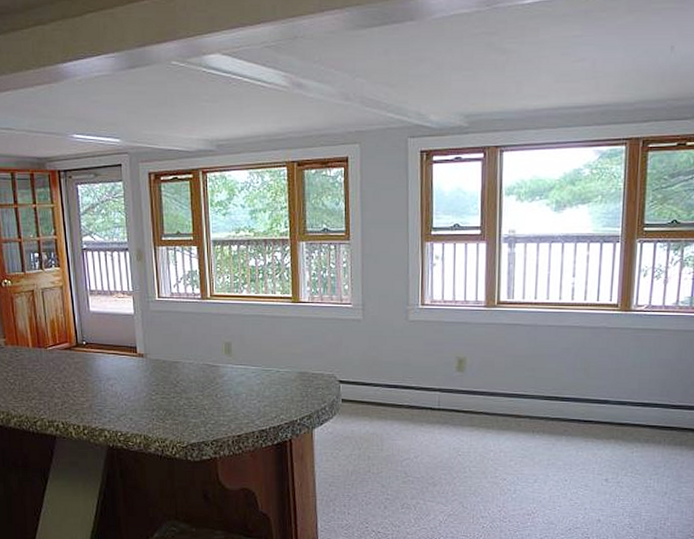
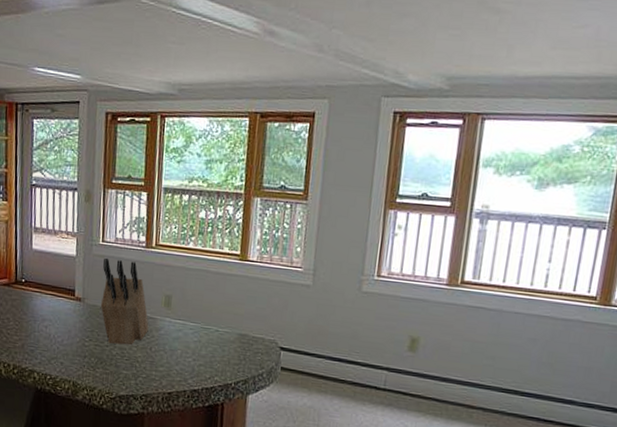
knife block: none [162,312,212,395] -> present [100,257,149,345]

